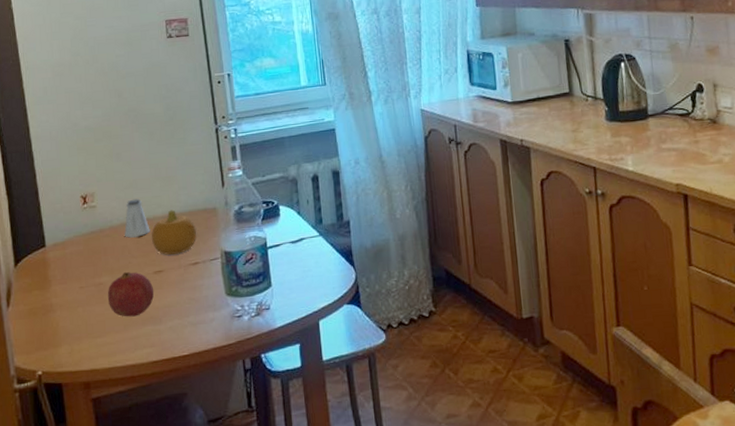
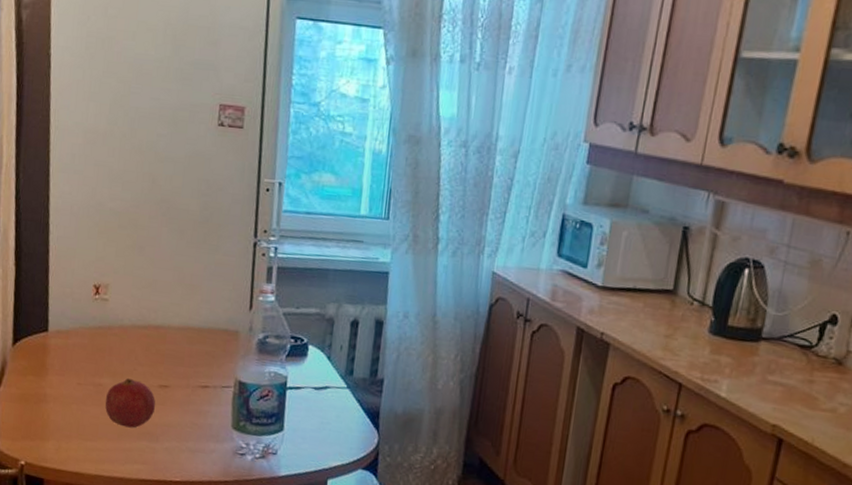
saltshaker: present [124,198,150,238] -> none [134,301,163,344]
fruit: present [151,209,197,255] -> none [162,322,213,372]

